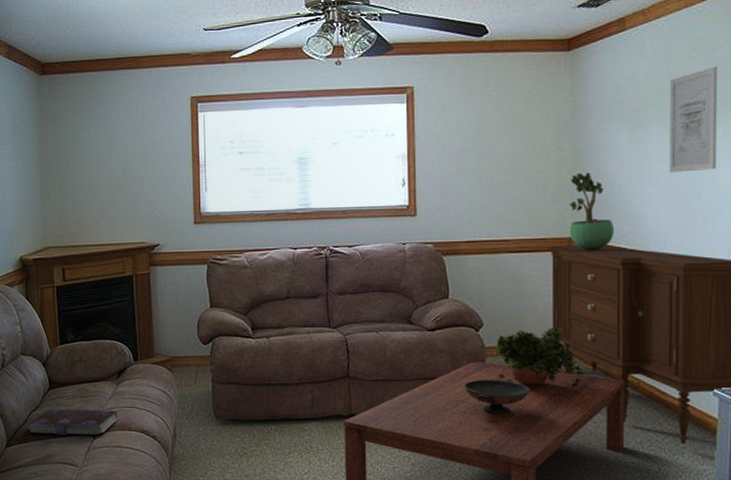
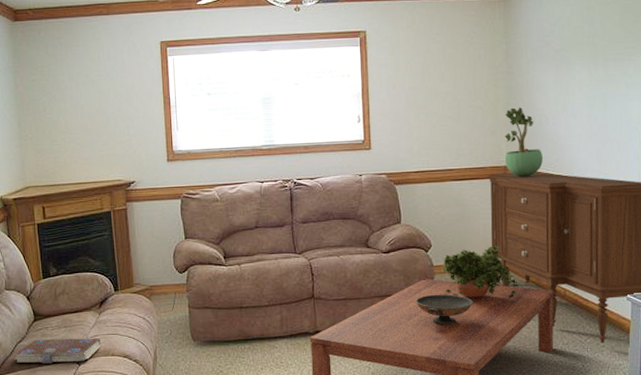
wall art: present [668,67,718,173] -> none [588,12,629,106]

